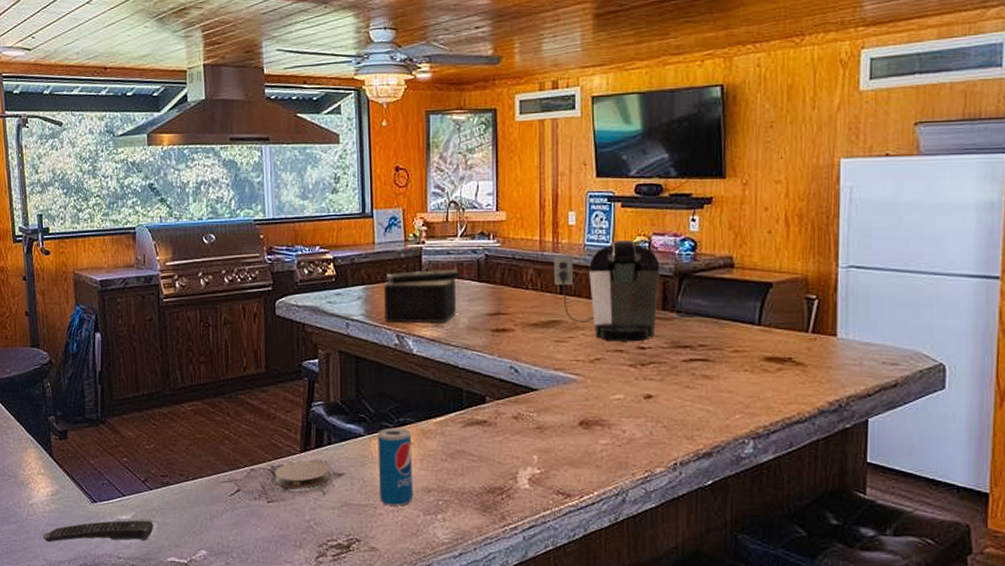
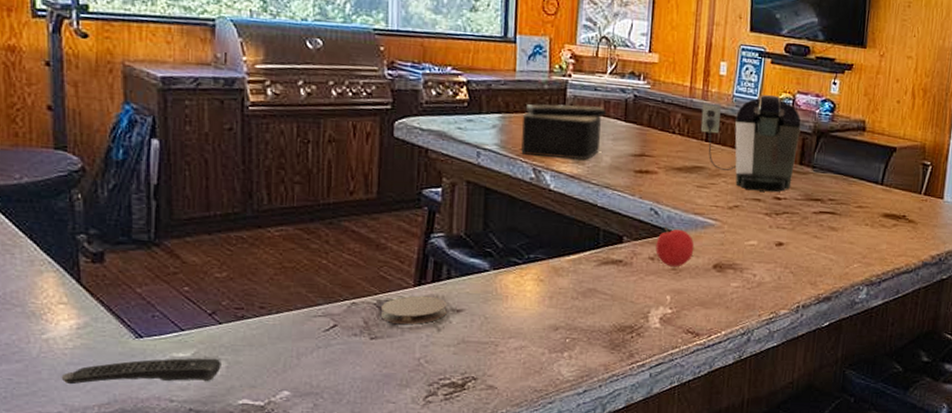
beverage can: present [377,427,414,506] -> none [502,263,542,344]
fruit: none [519,384,558,426] -> present [655,226,695,267]

